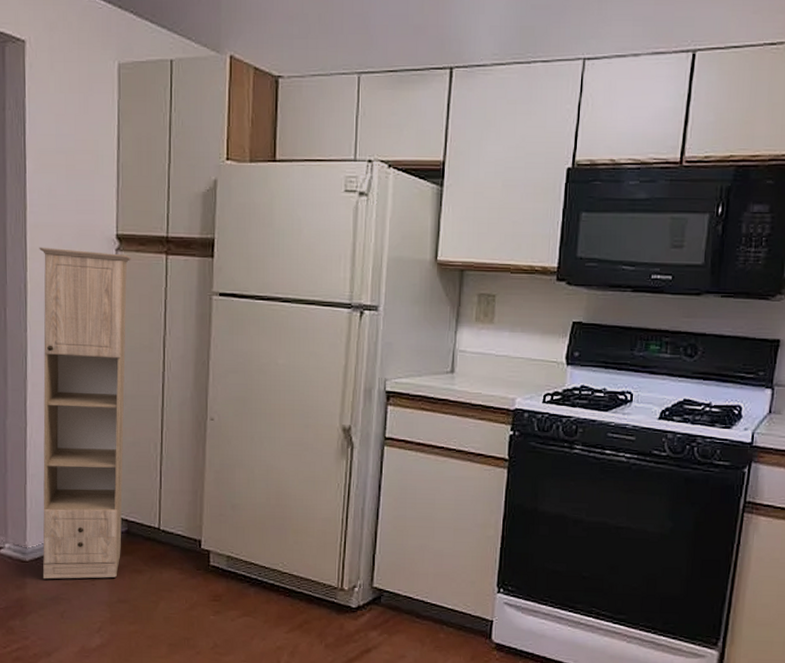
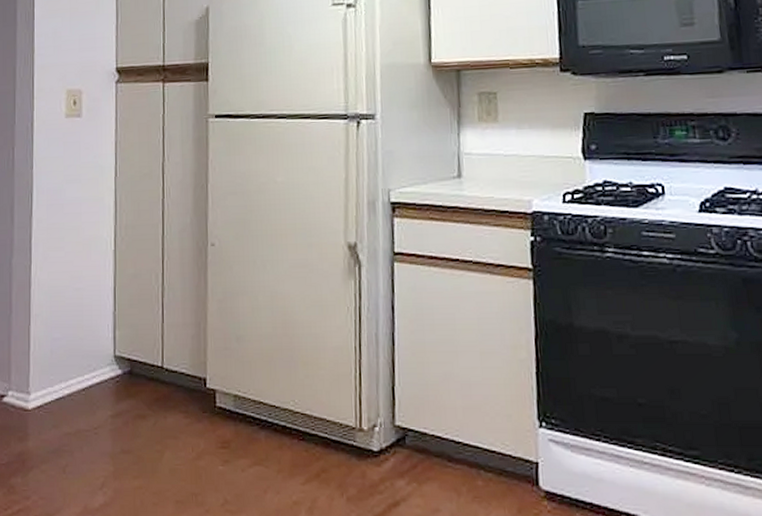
storage cabinet: present [39,247,131,579] -> none [45,86,130,429]

